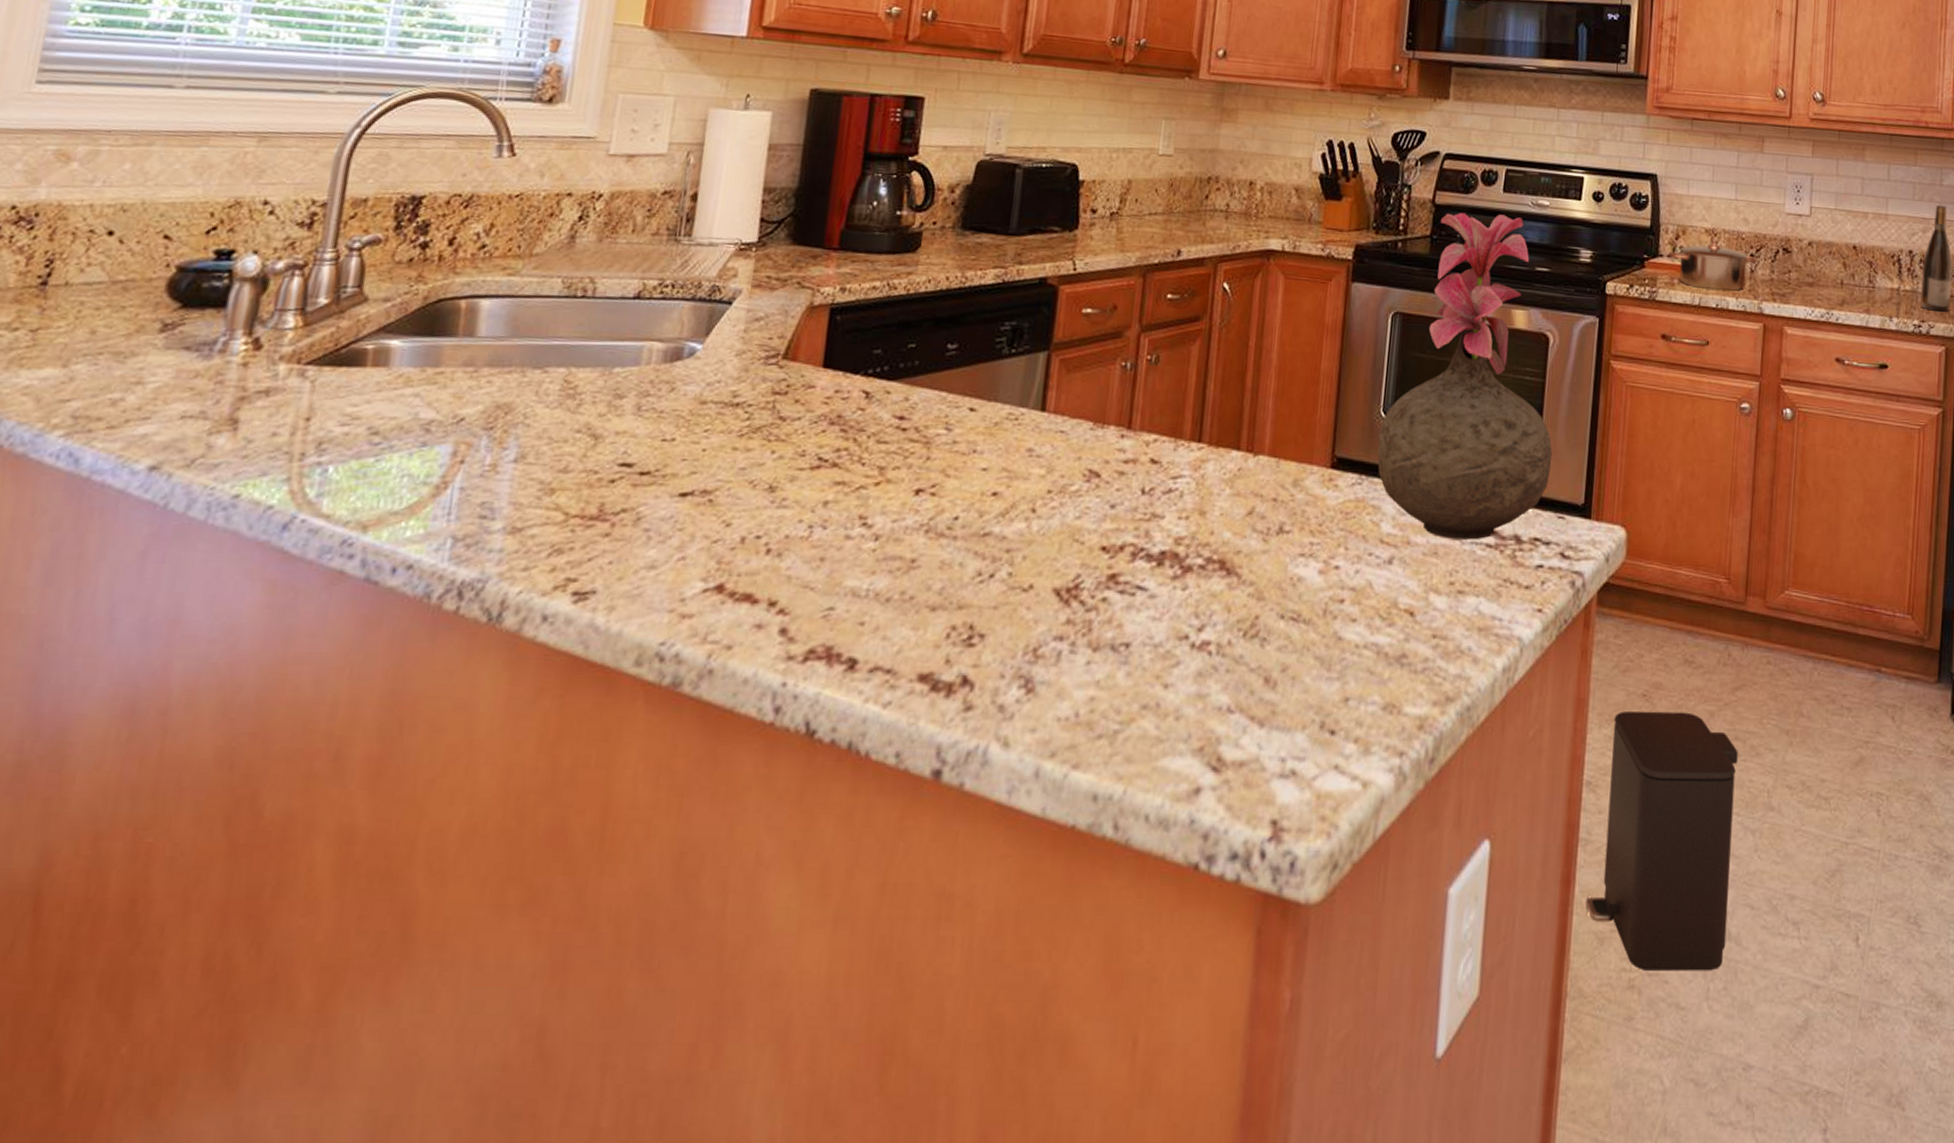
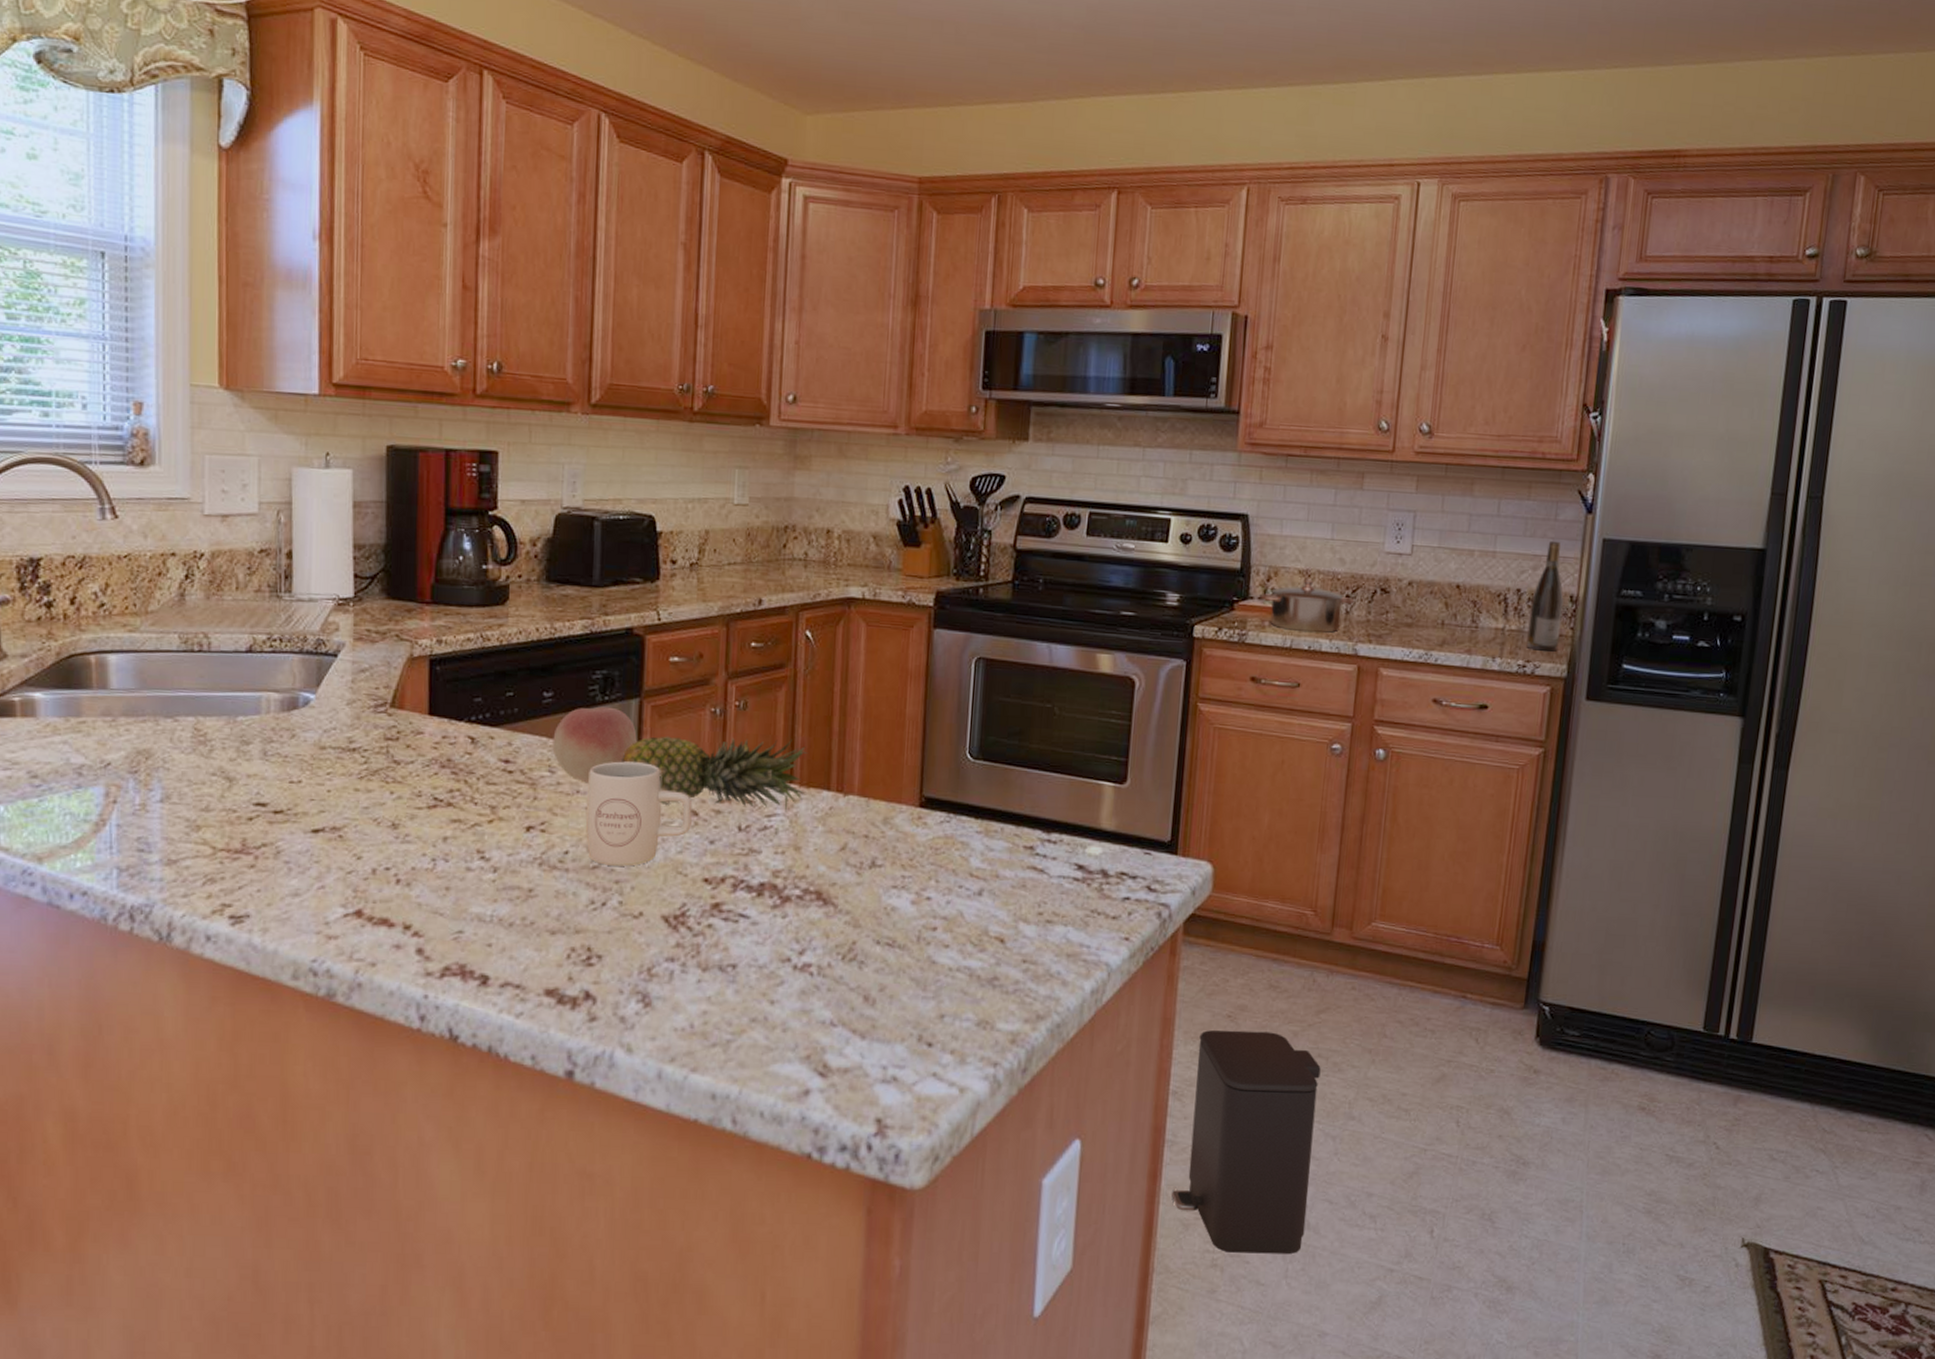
fruit: none [951,359,1043,442] -> present [552,706,637,783]
mug: none [979,418,1096,534] -> present [585,761,693,867]
fruit: none [1023,391,1218,474] -> present [621,736,807,812]
vase: present [1377,212,1553,540] -> none [964,557,1139,874]

